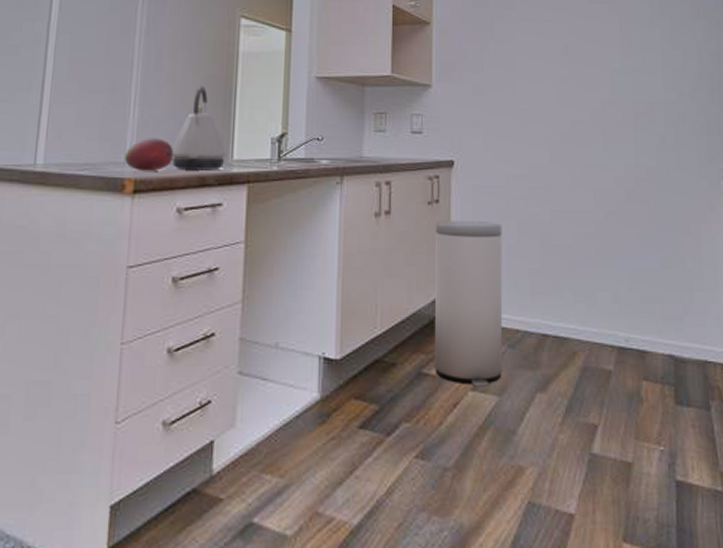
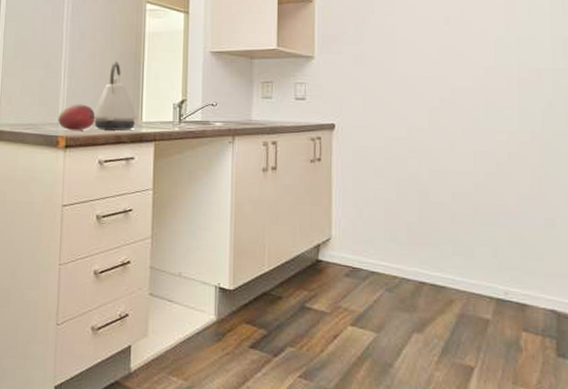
pedal bin: present [434,220,503,386] -> none [316,176,381,323]

